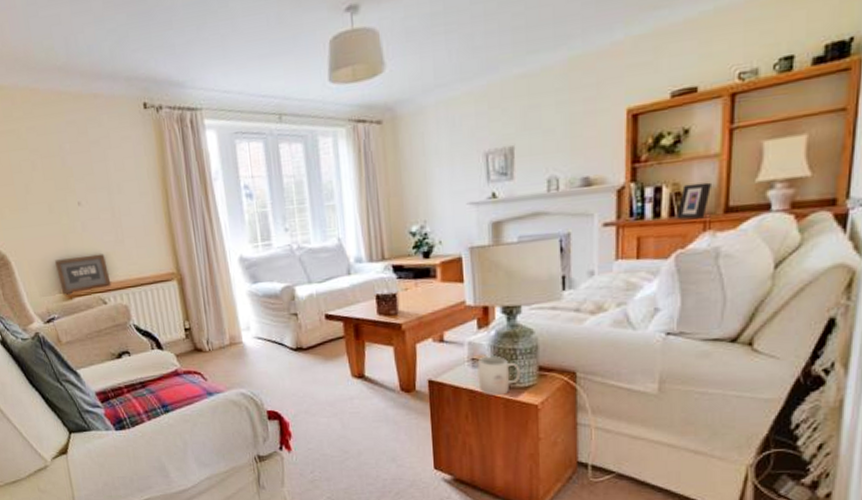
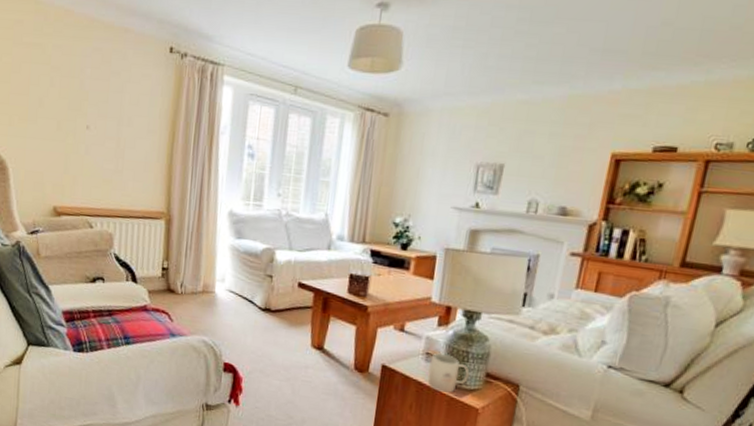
picture frame: present [54,254,112,295] -> none [51,175,102,213]
picture frame: present [677,182,711,219] -> none [637,233,673,268]

